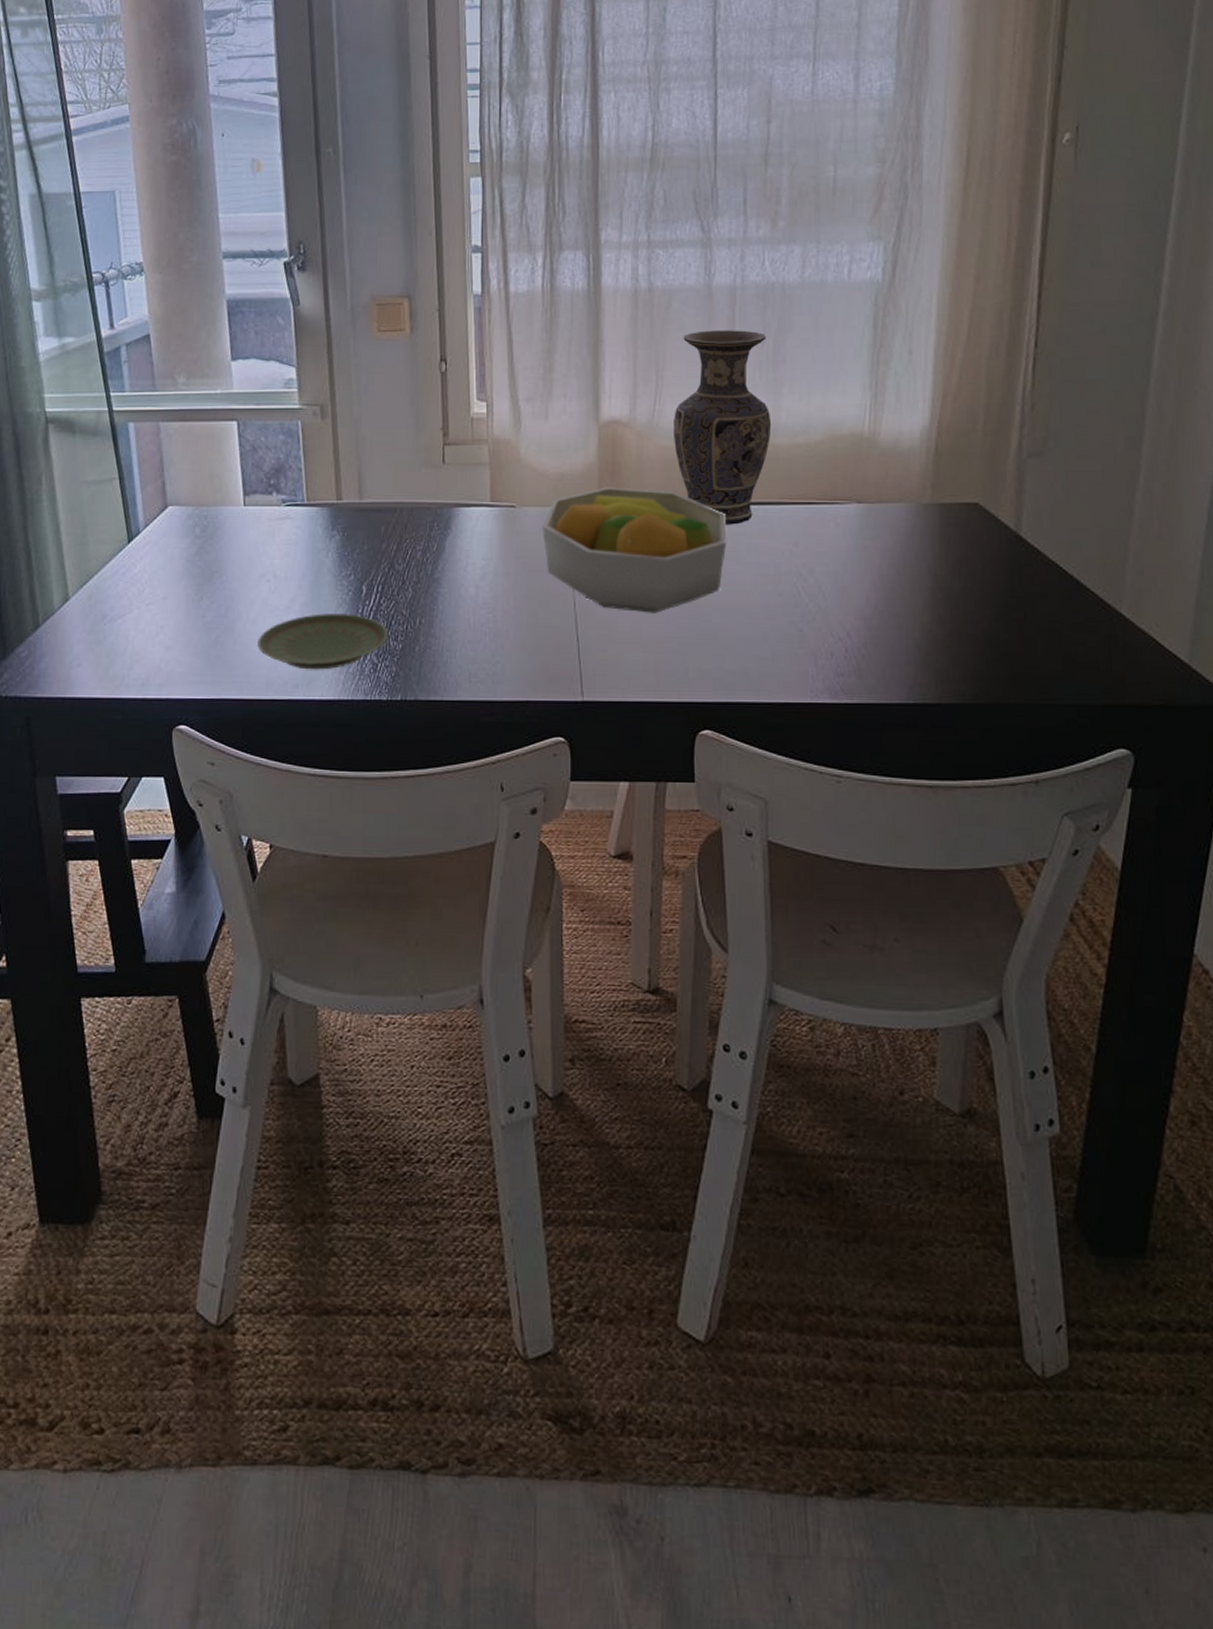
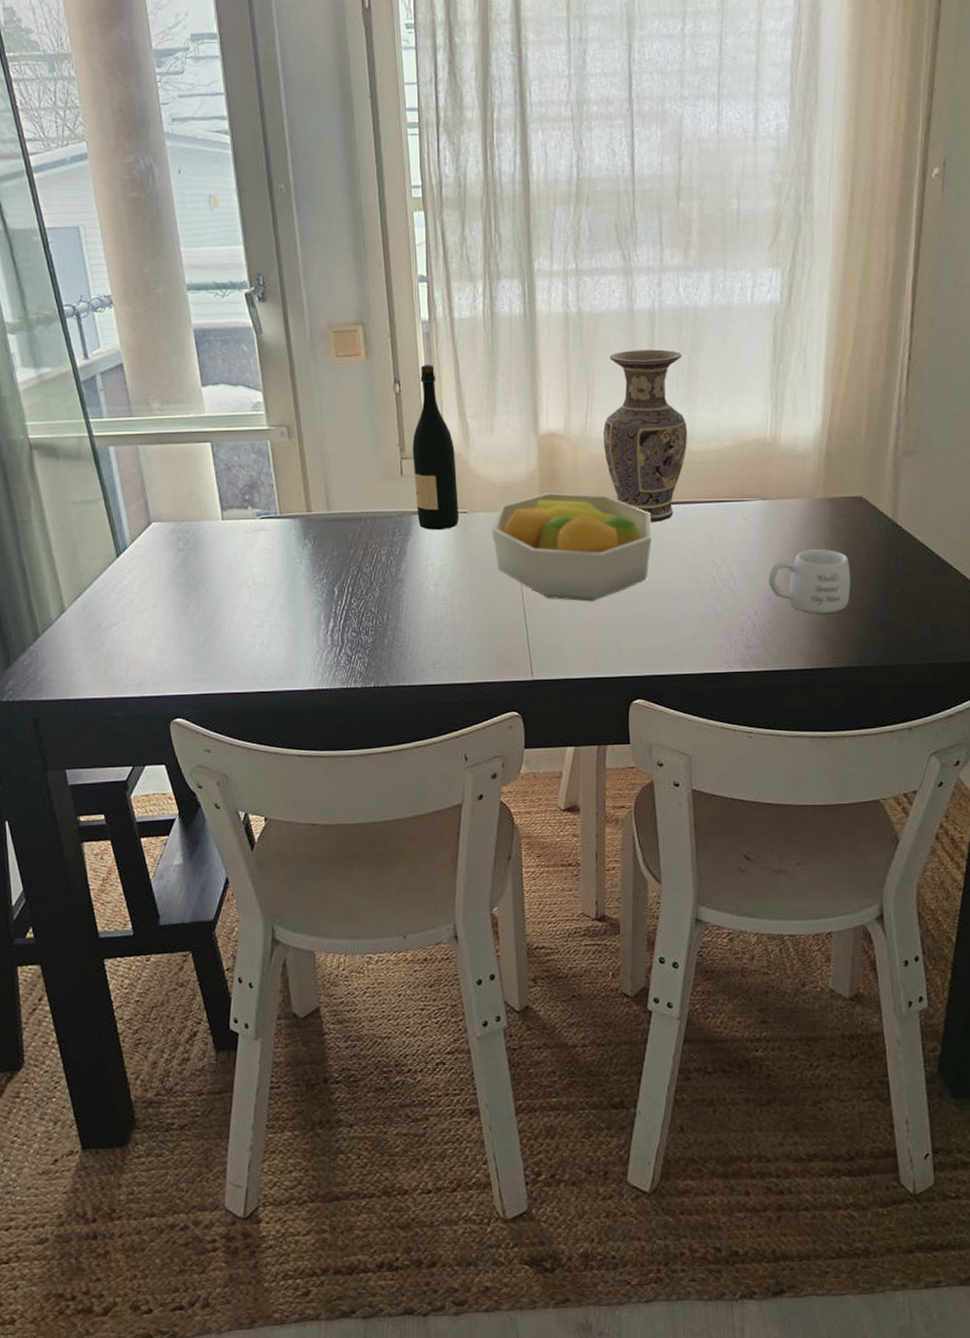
plate: present [257,613,389,670] -> none [242,613,360,664]
wine bottle: none [457,341,506,525] -> present [412,364,459,530]
mug: none [864,563,964,639] -> present [768,549,851,614]

